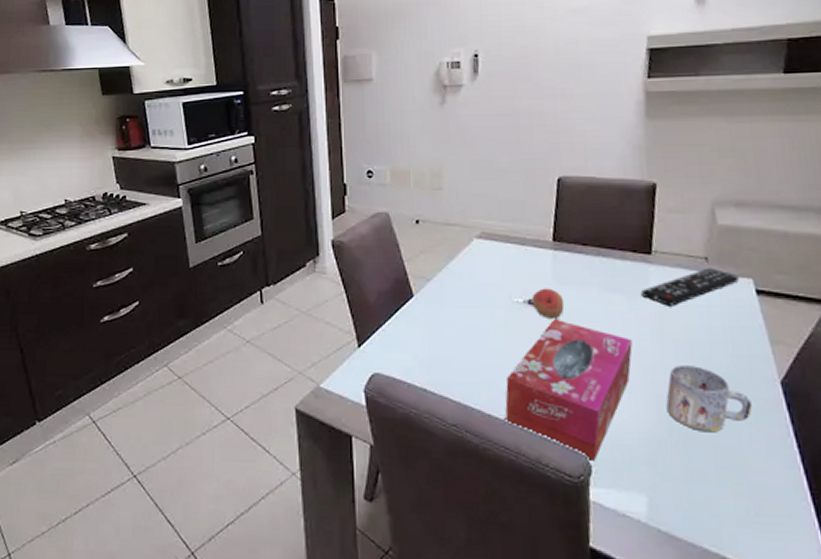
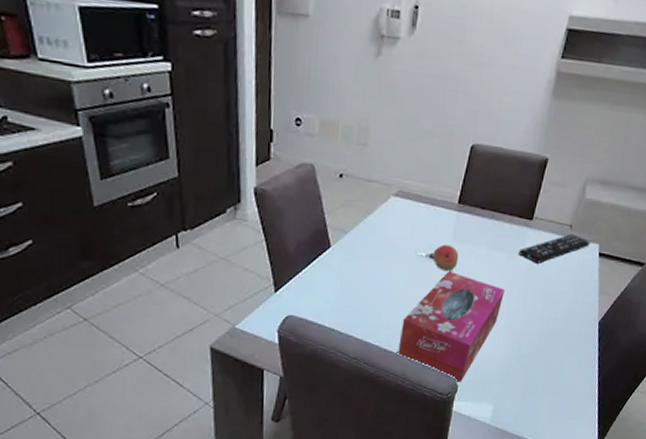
mug: present [666,365,752,433] -> none [519,310,577,359]

